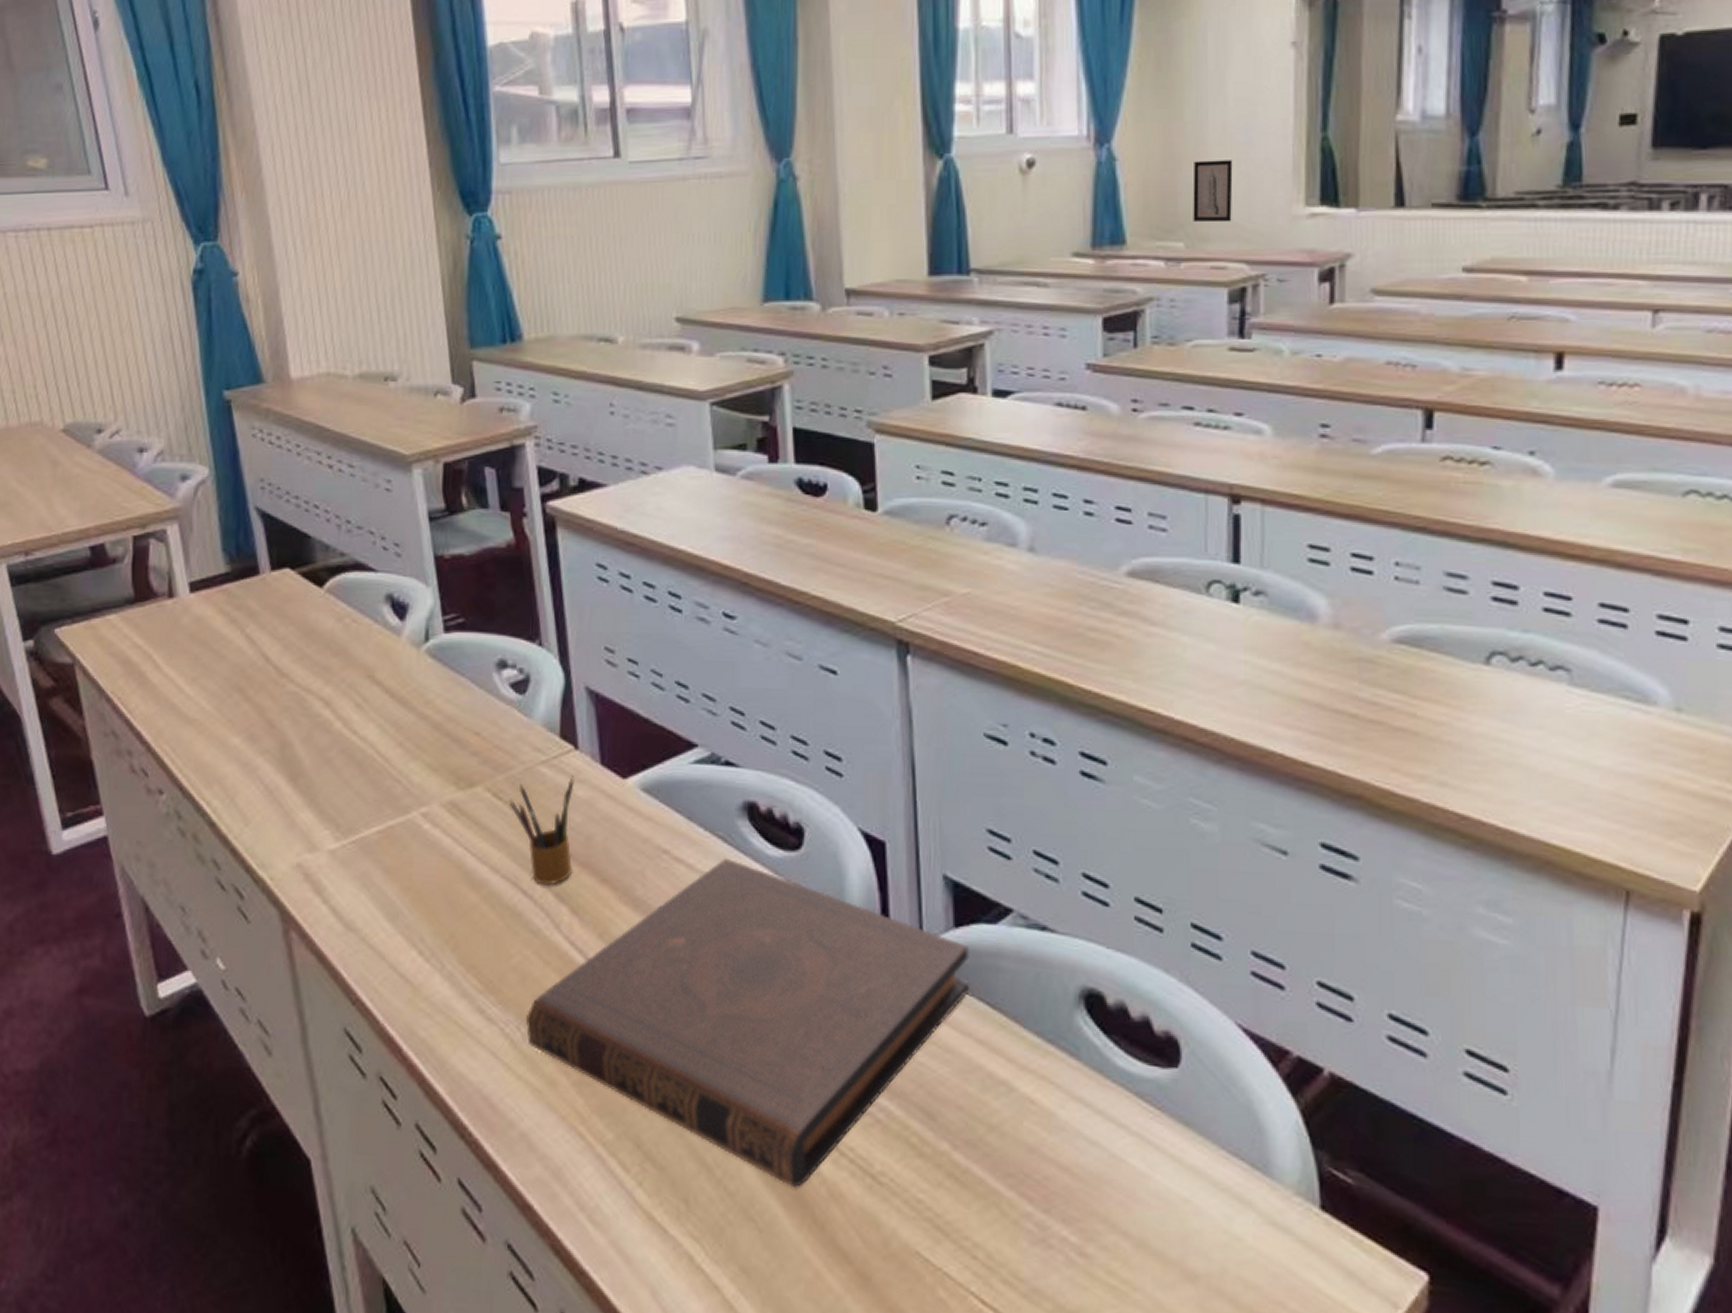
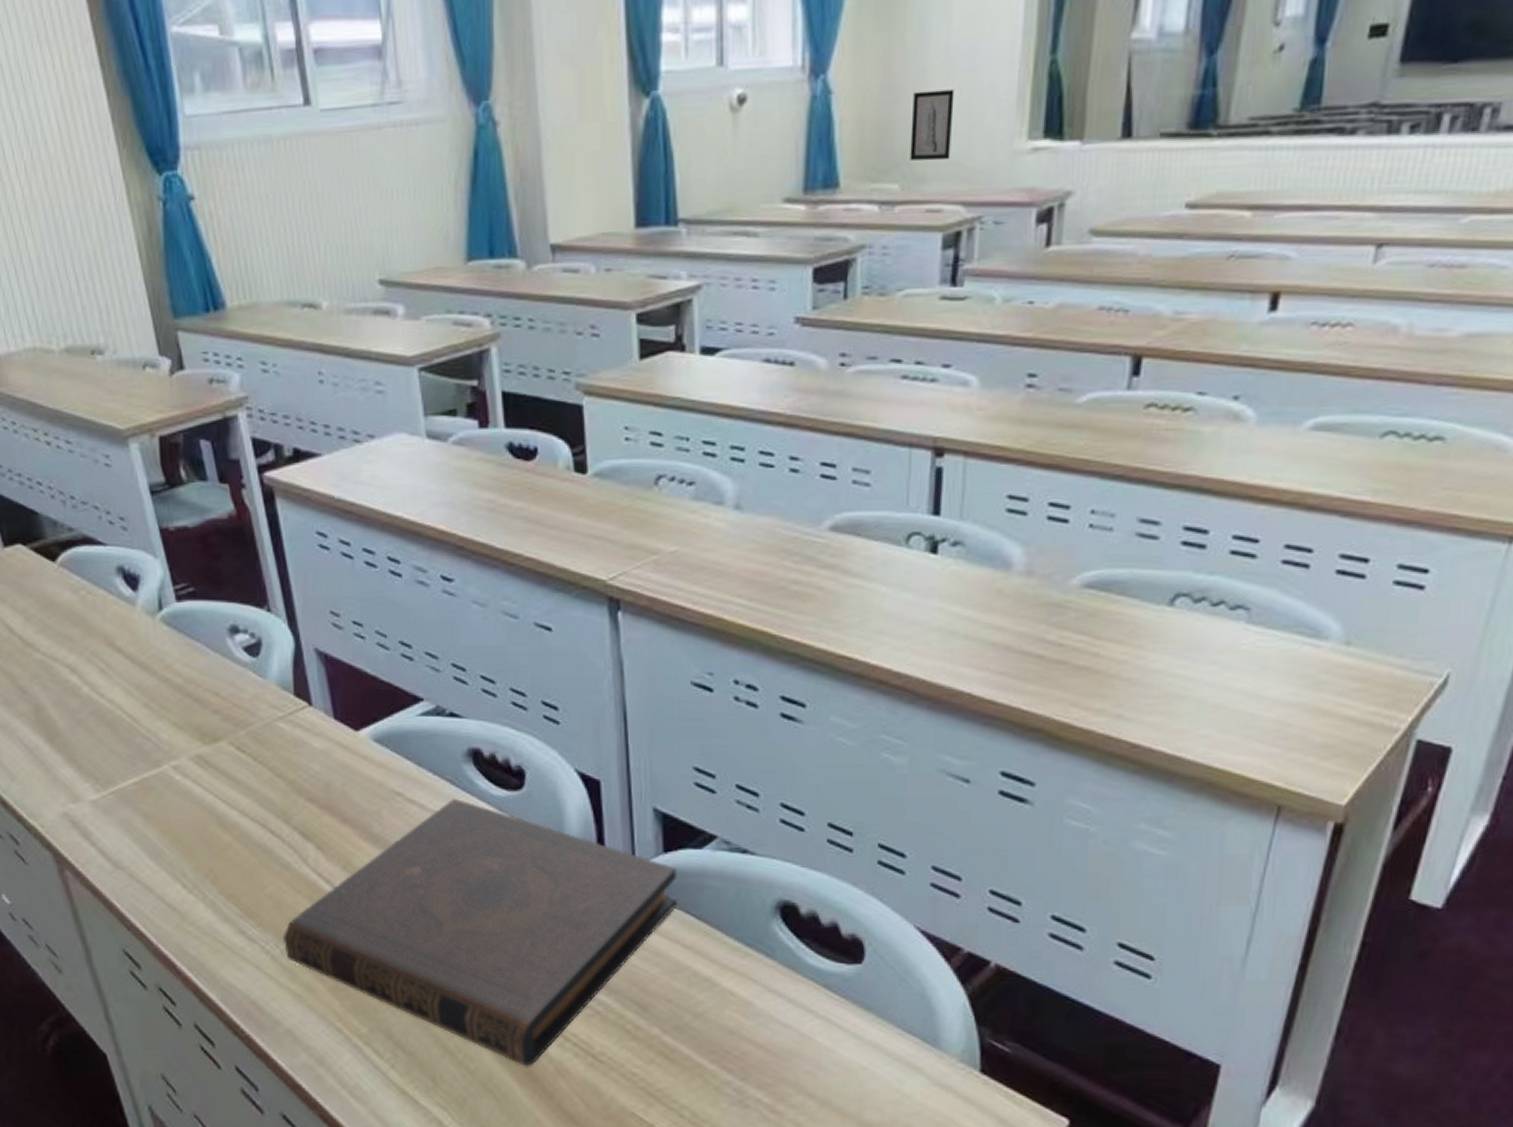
pencil box: present [510,776,575,886] -> none [253,729,316,826]

